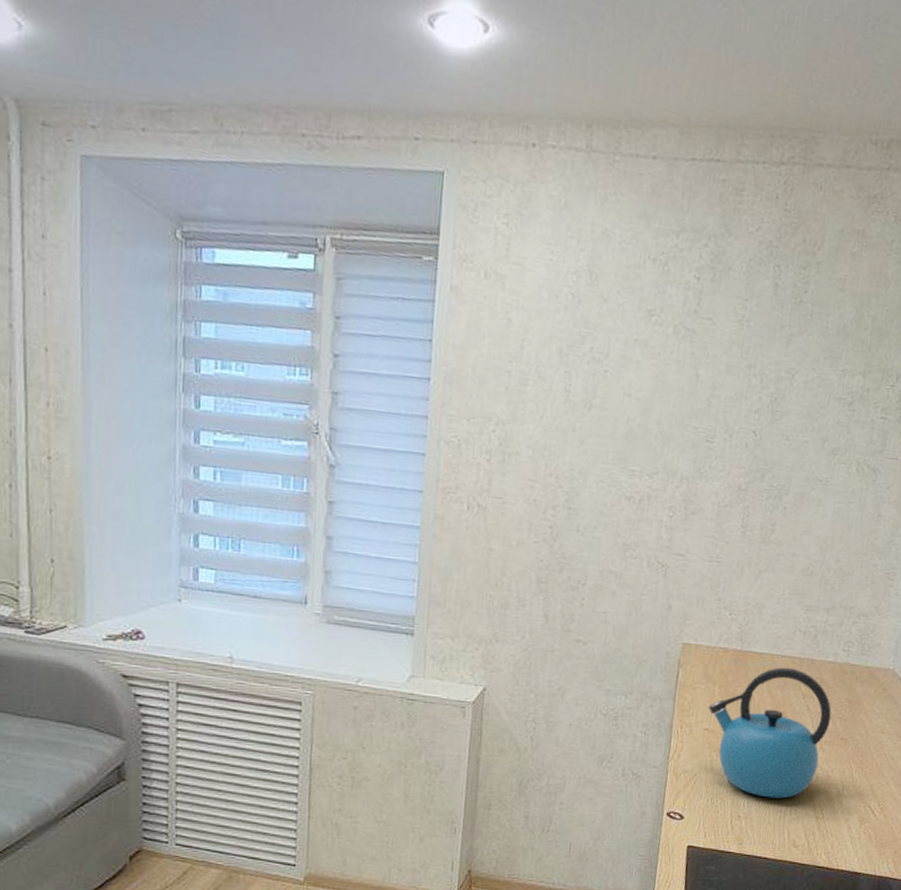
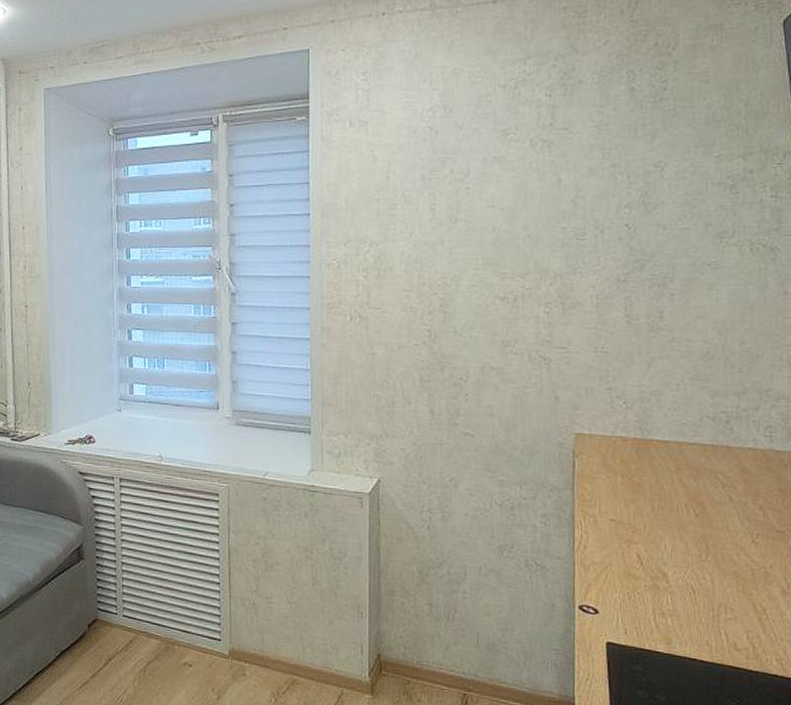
kettle: present [708,667,832,799] -> none [611,455,760,596]

